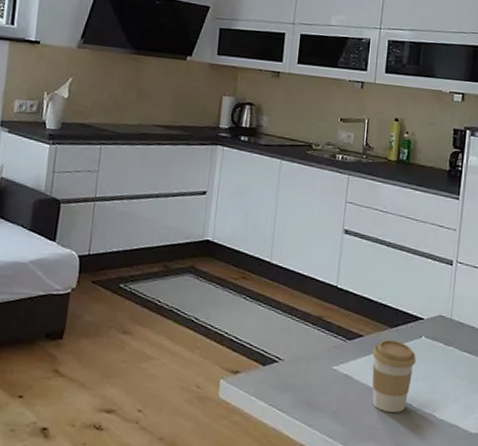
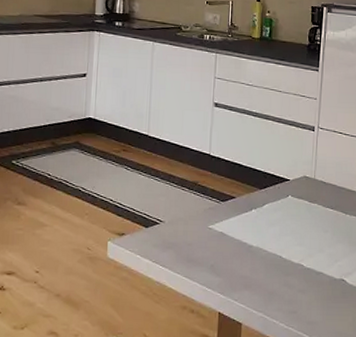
coffee cup: present [372,339,416,413] -> none [244,199,284,265]

